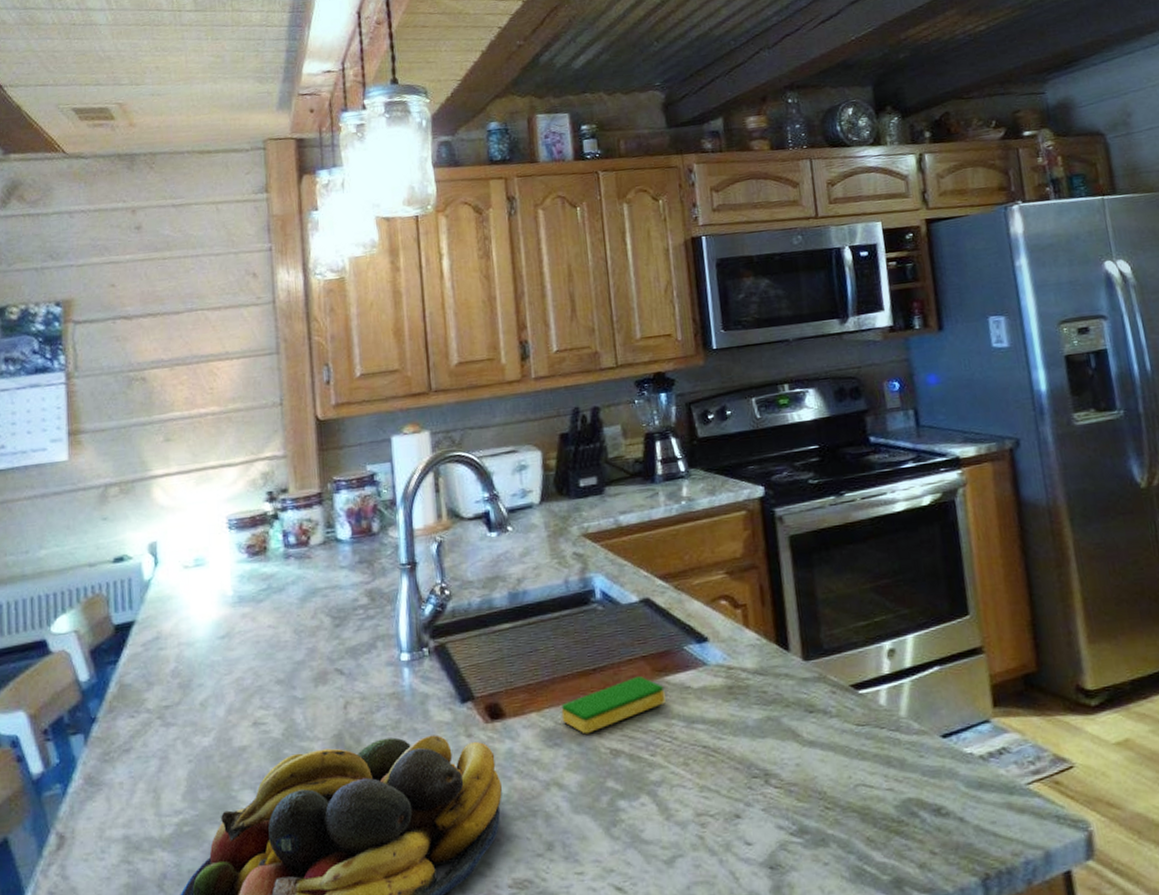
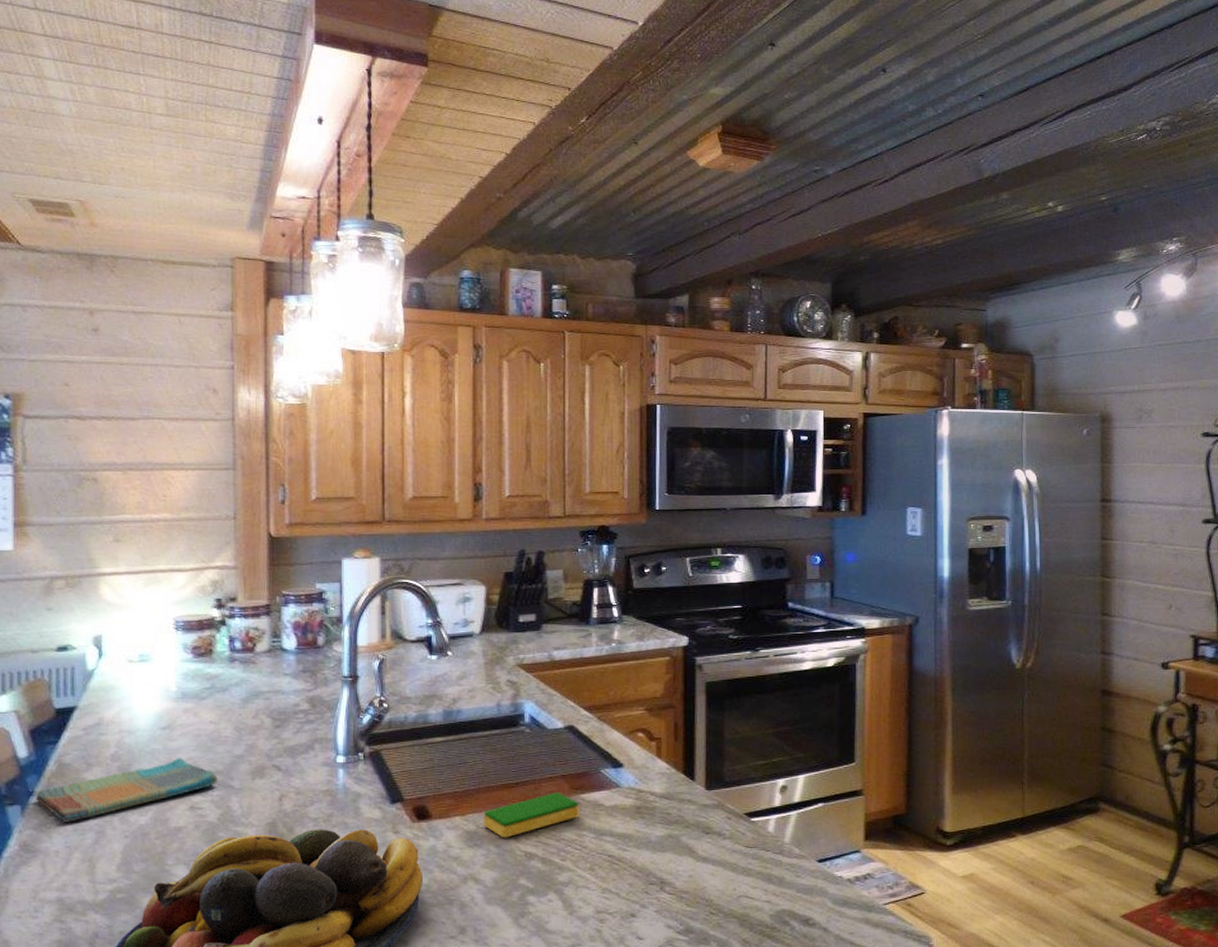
dish towel: none [98,668,280,750] -> present [36,757,218,823]

